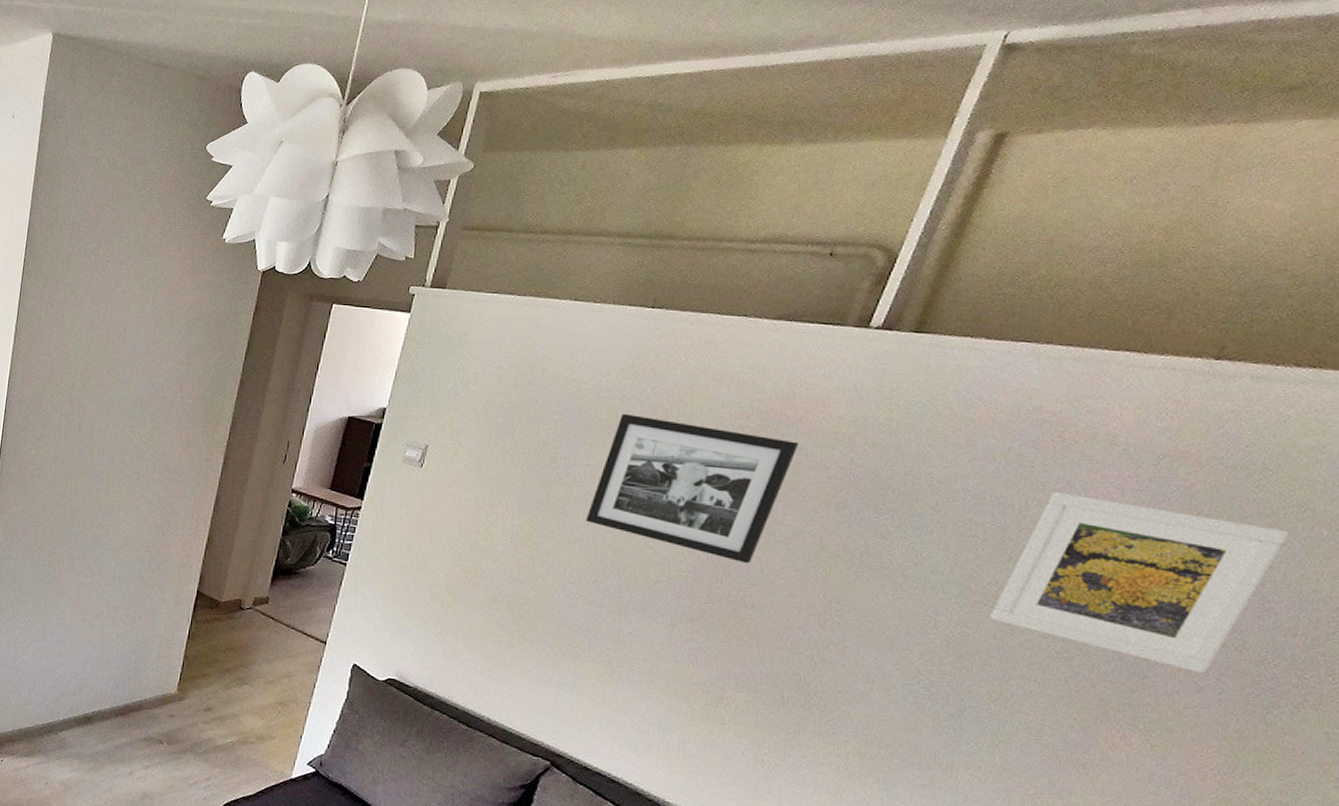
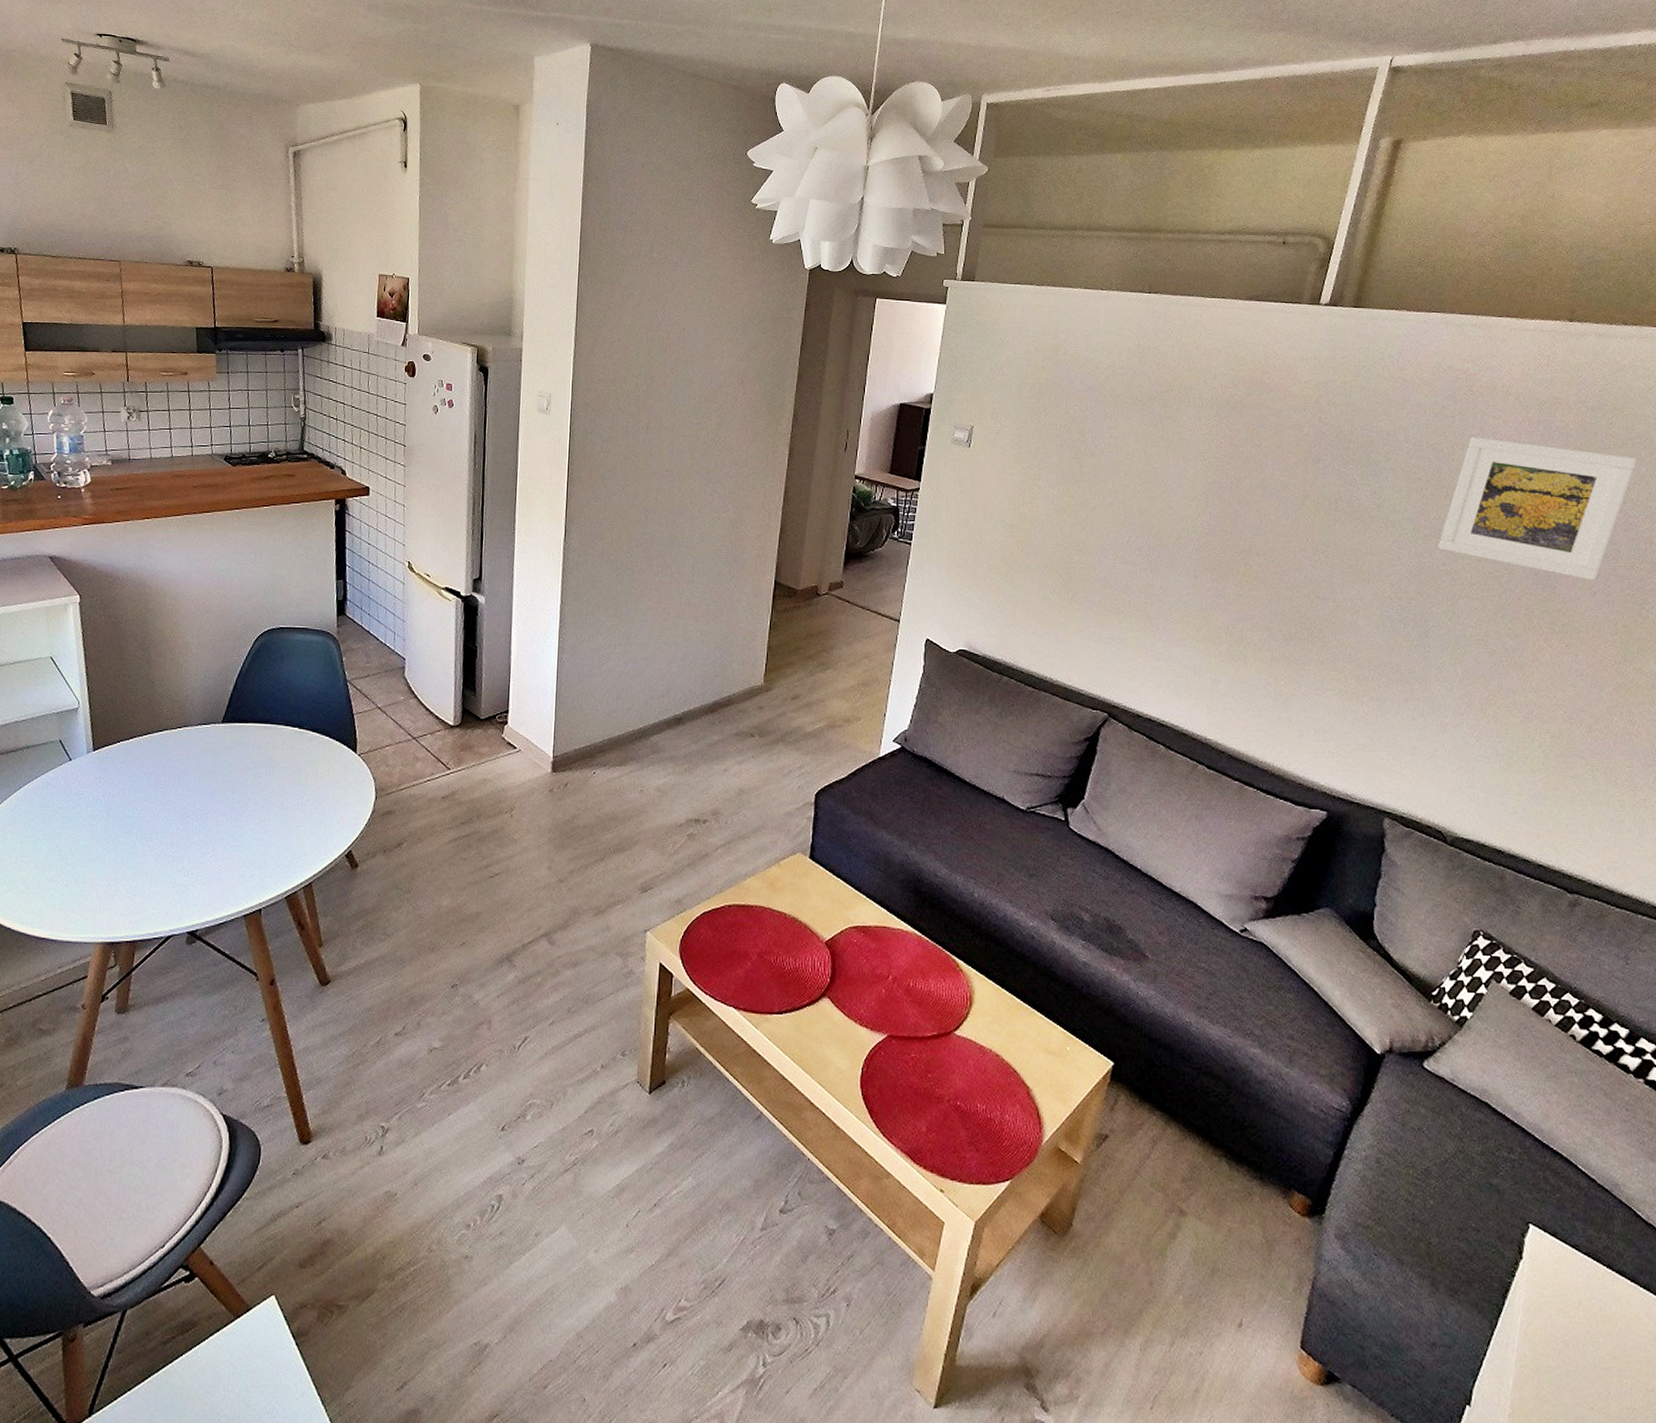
picture frame: present [586,413,799,564] -> none [1114,388,1278,516]

